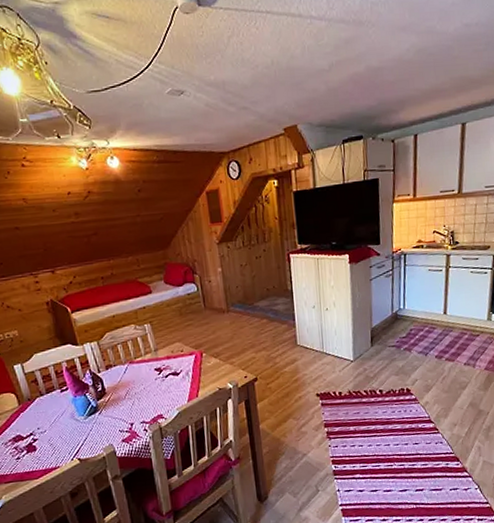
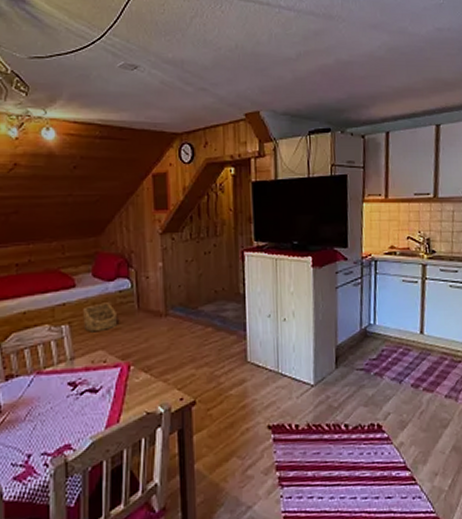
basket: none [160,304,188,329] -> present [83,302,117,333]

